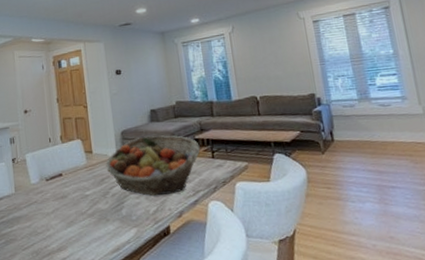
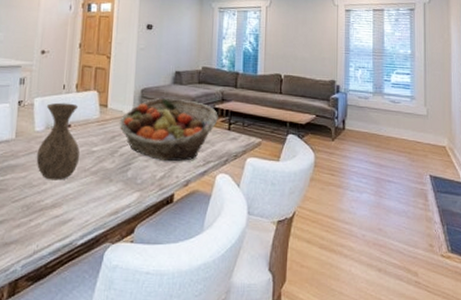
vase: none [36,154,76,227] -> present [36,102,80,181]

